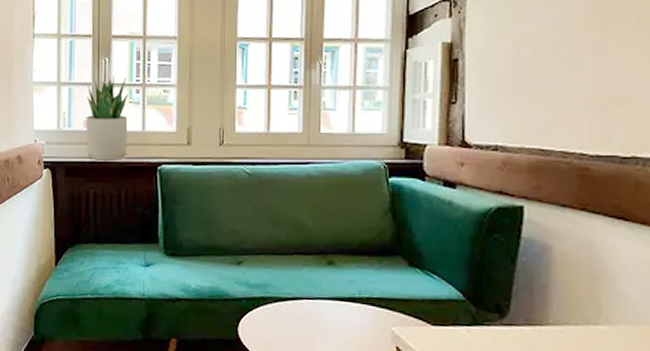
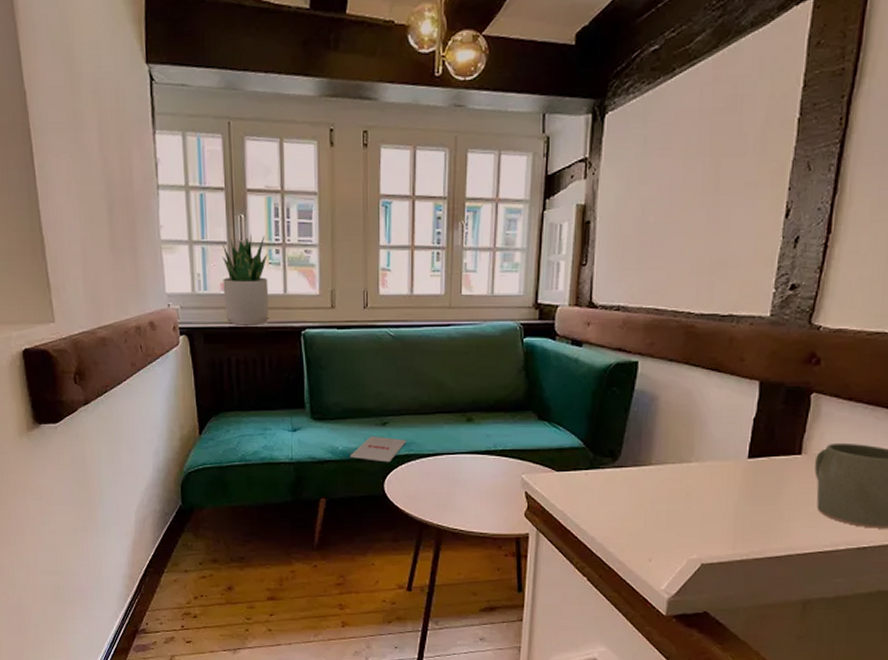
magazine: none [202,275,263,305] -> present [349,436,407,463]

